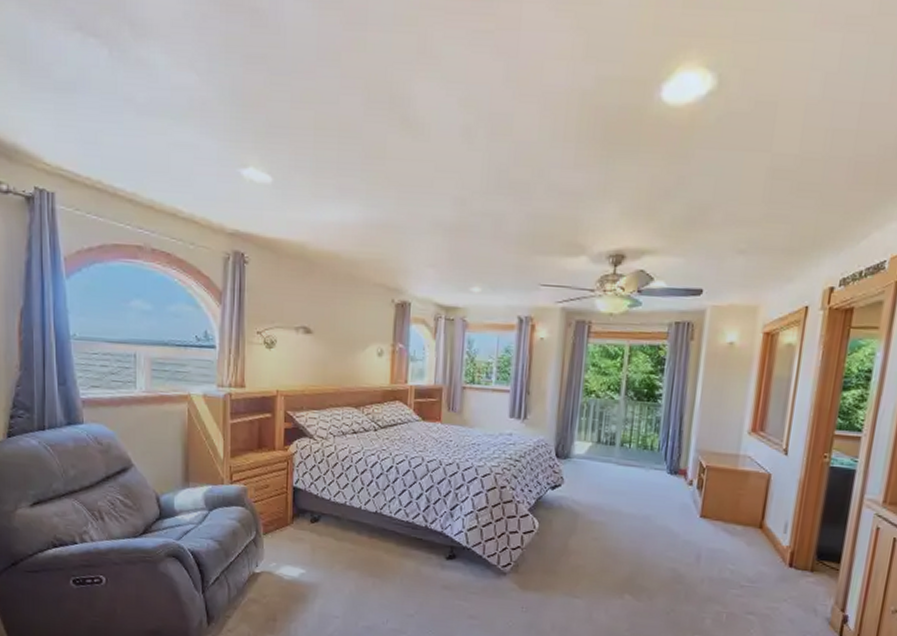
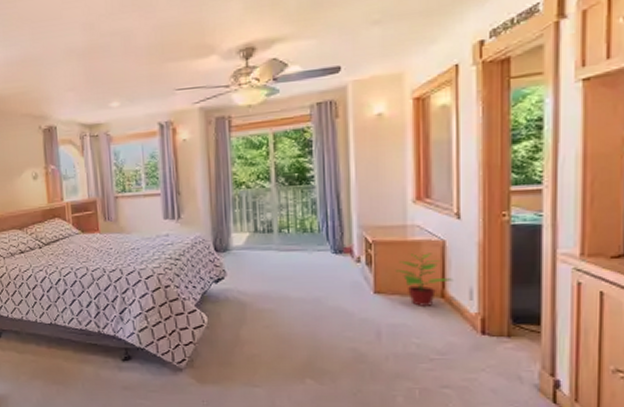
potted plant: none [723,483,773,535] -> present [396,253,453,306]

